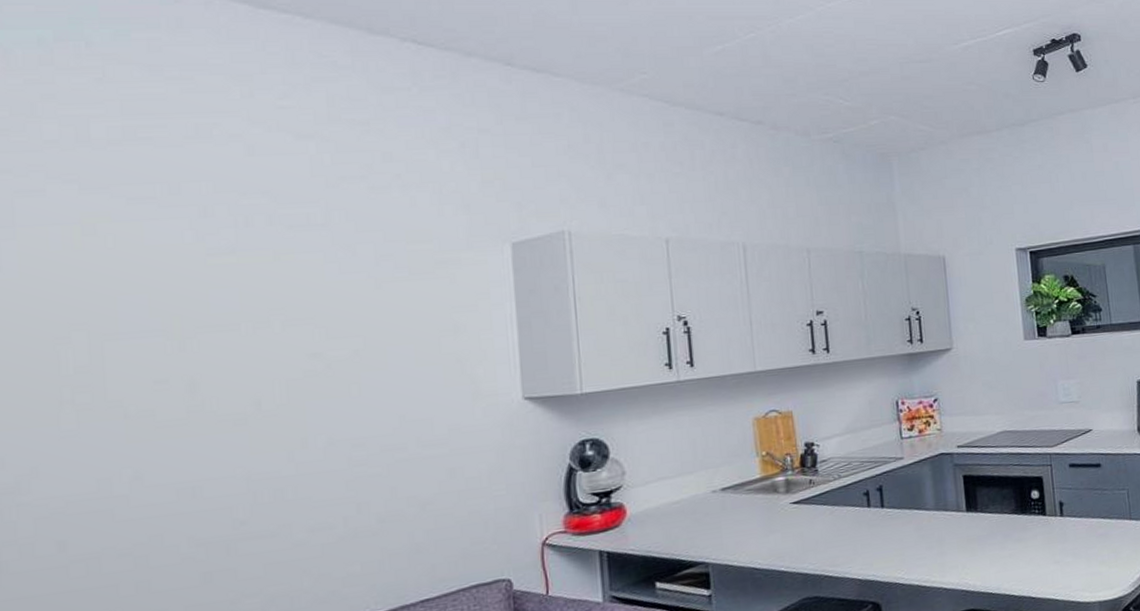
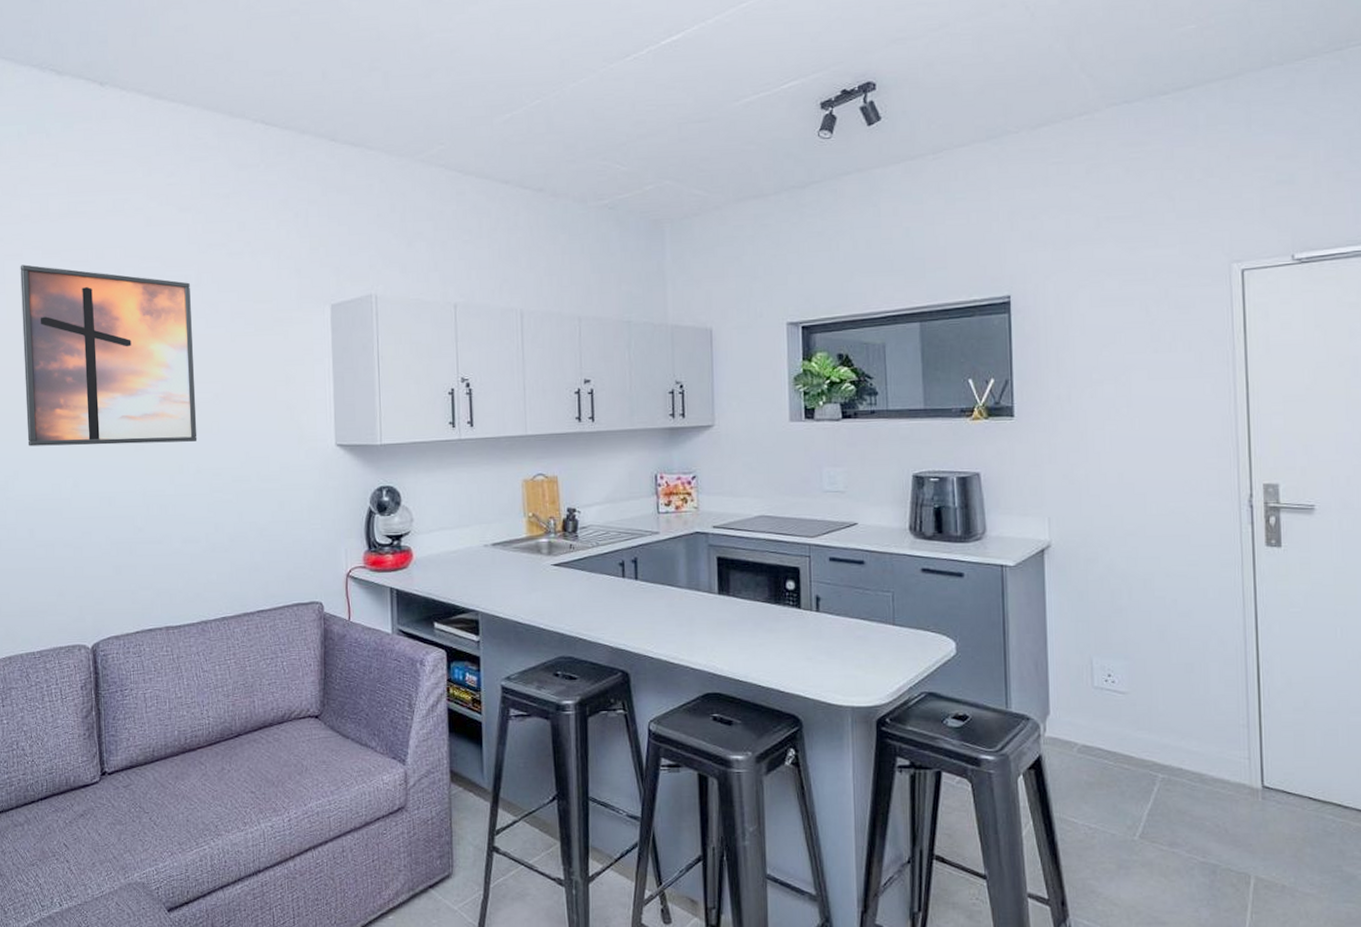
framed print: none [41,202,329,434] -> present [20,264,198,446]

